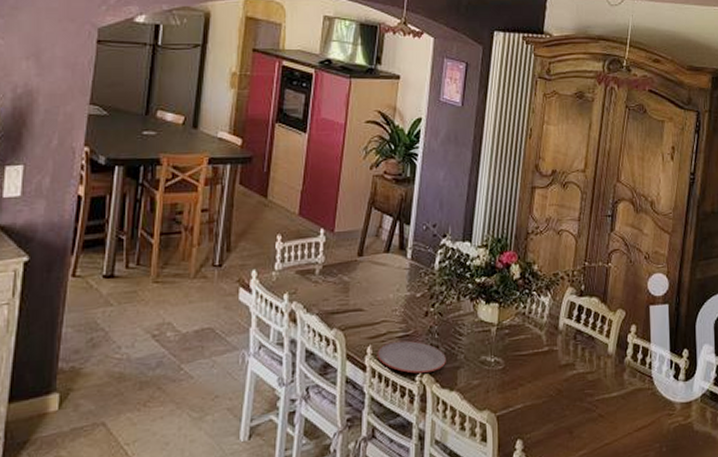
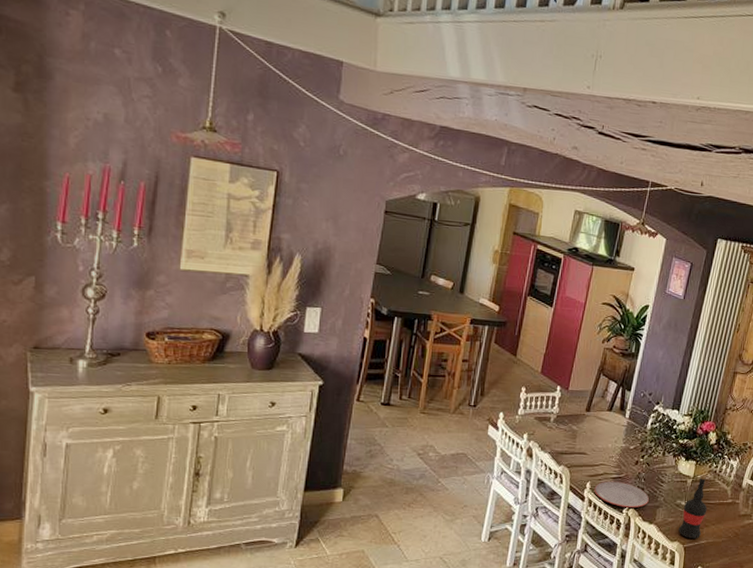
wine bottle: none [487,319,520,404] -> present [678,475,707,539]

